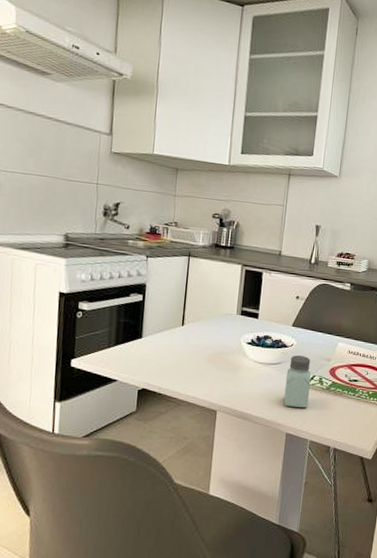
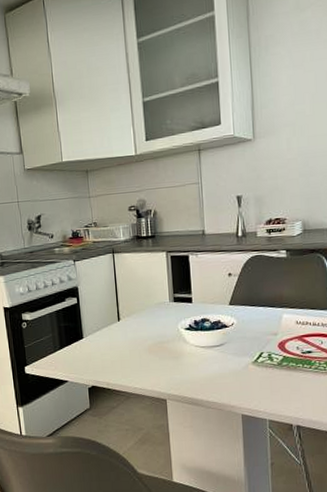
saltshaker: present [284,355,311,408] -> none [231,333,261,388]

